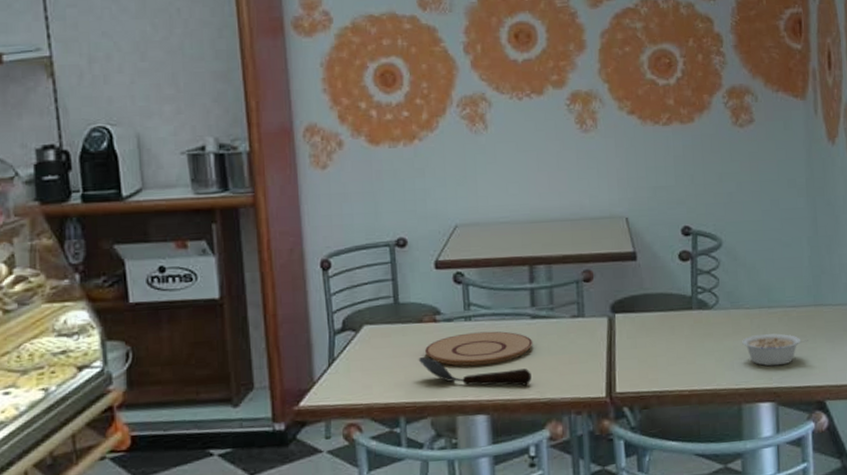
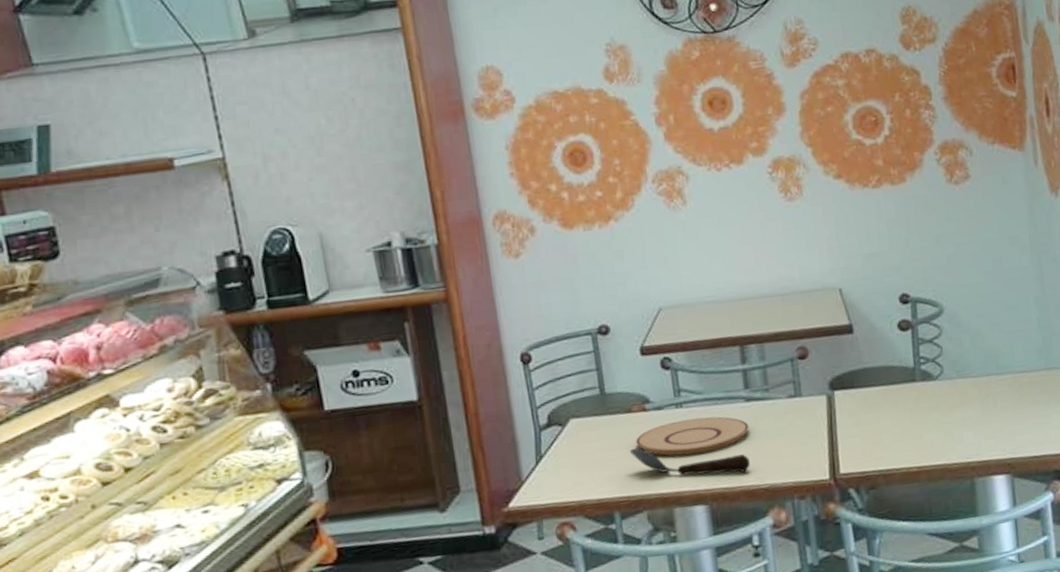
legume: present [742,333,808,366] -> none [971,401,1042,437]

